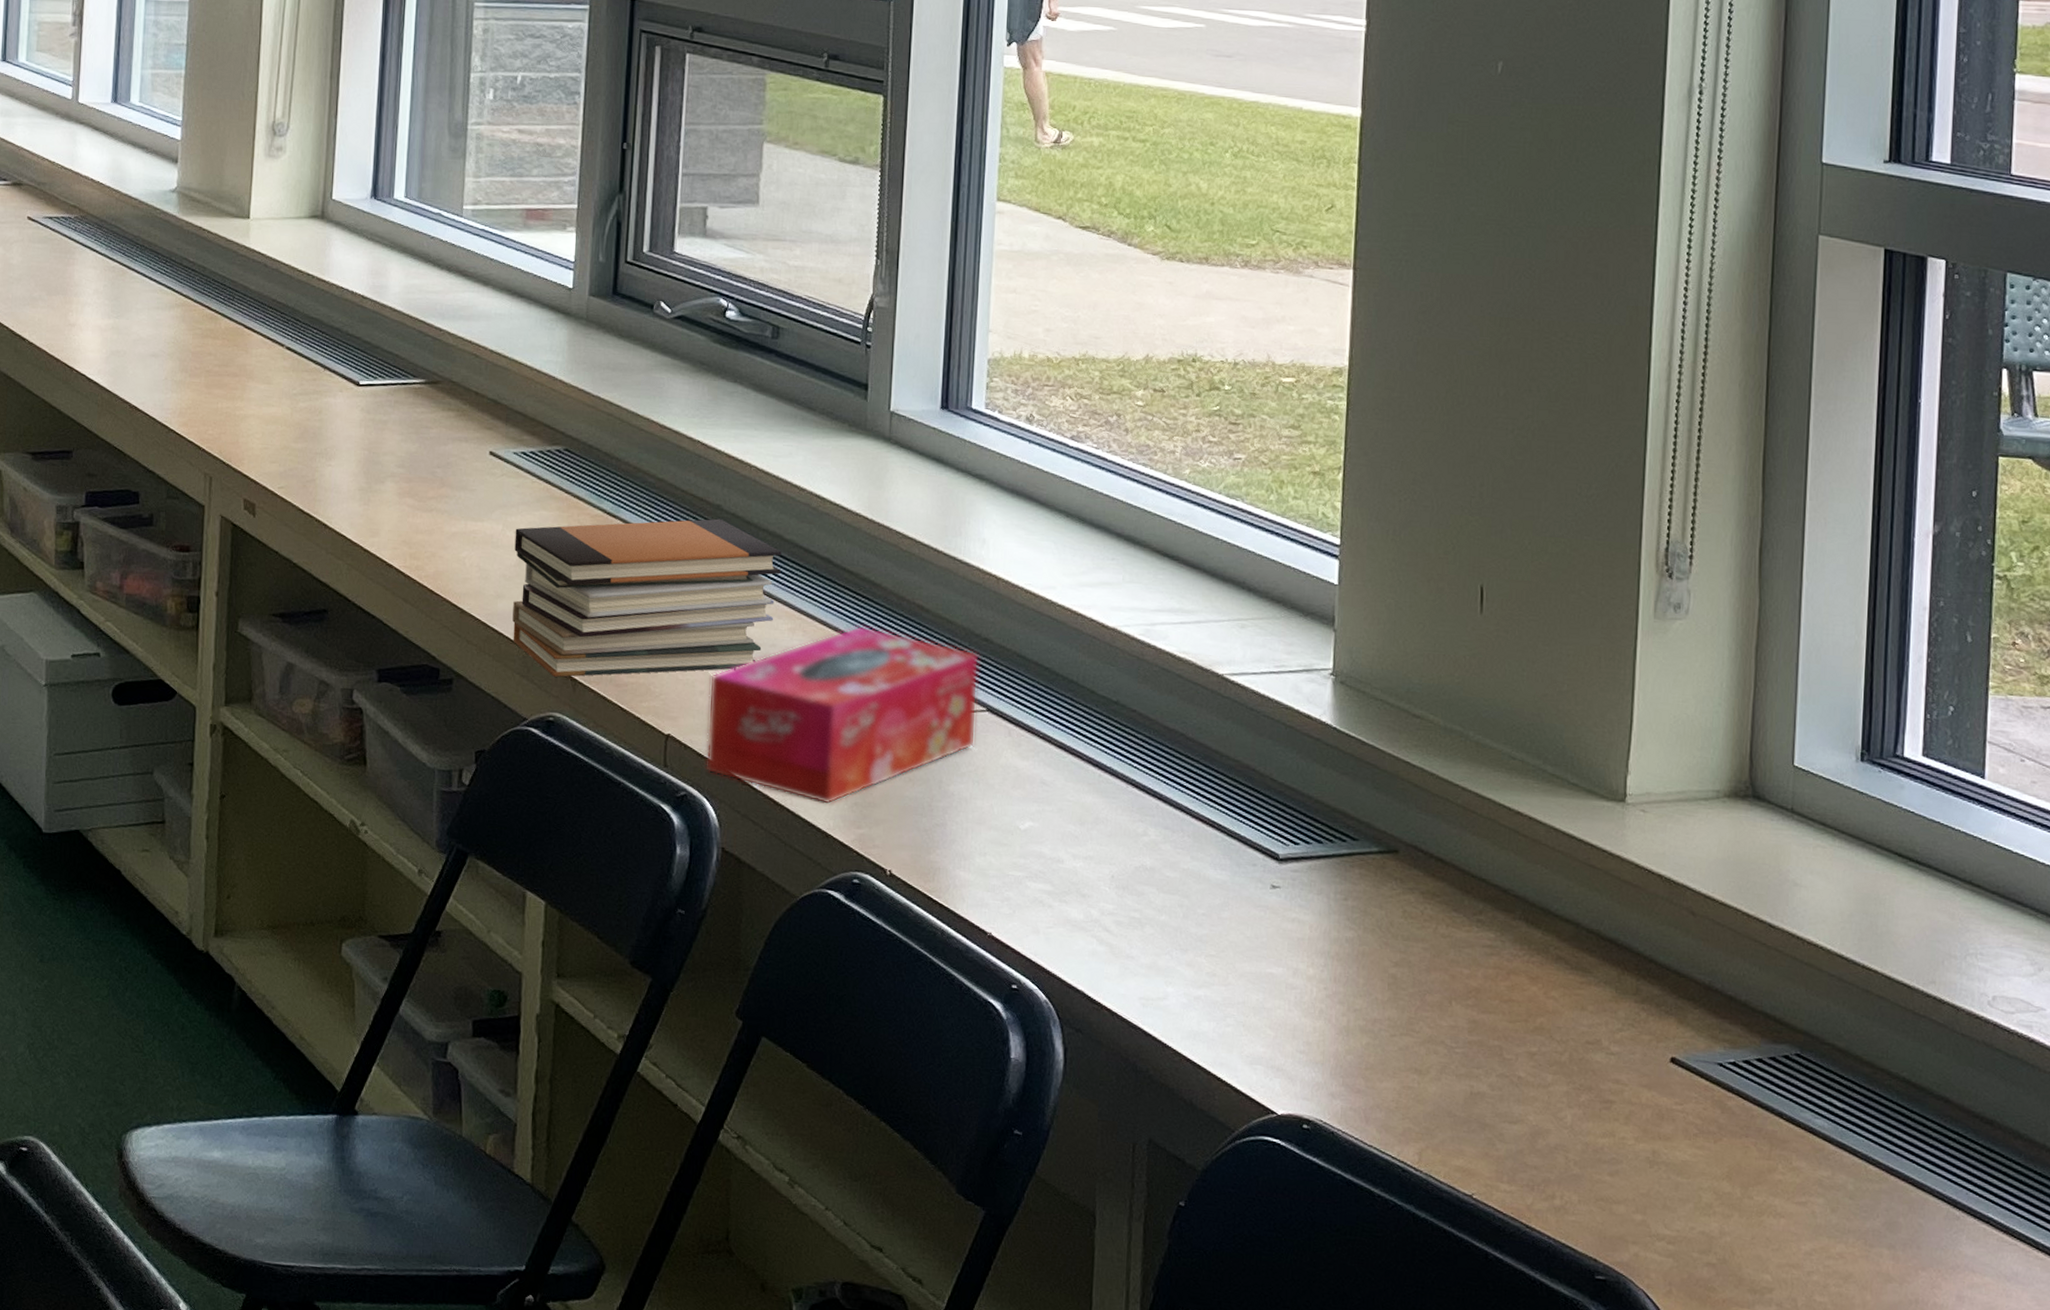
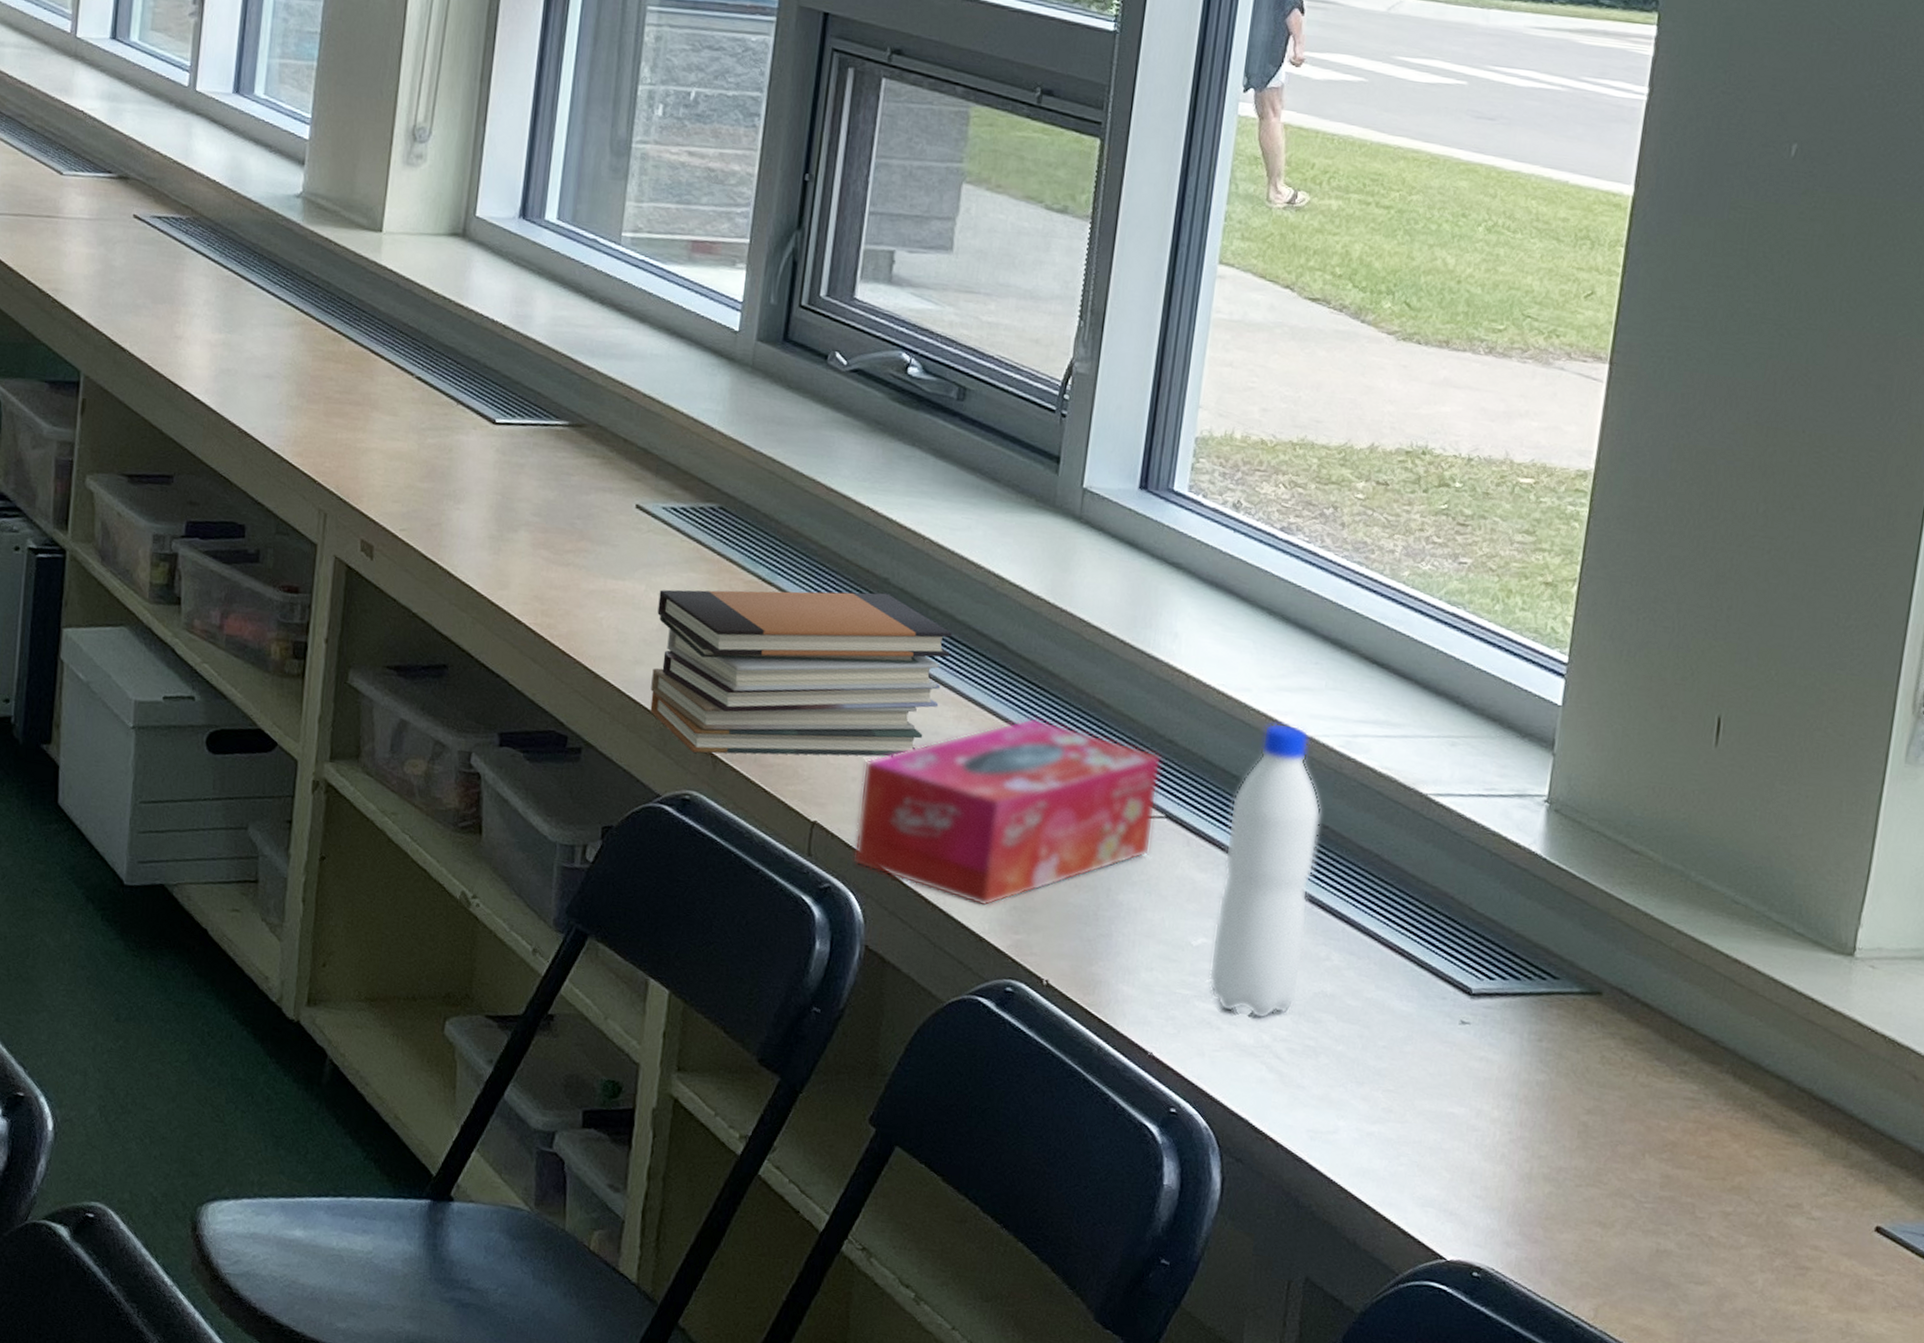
water bottle: none [1037,616,1128,895] -> present [1208,722,1322,1020]

